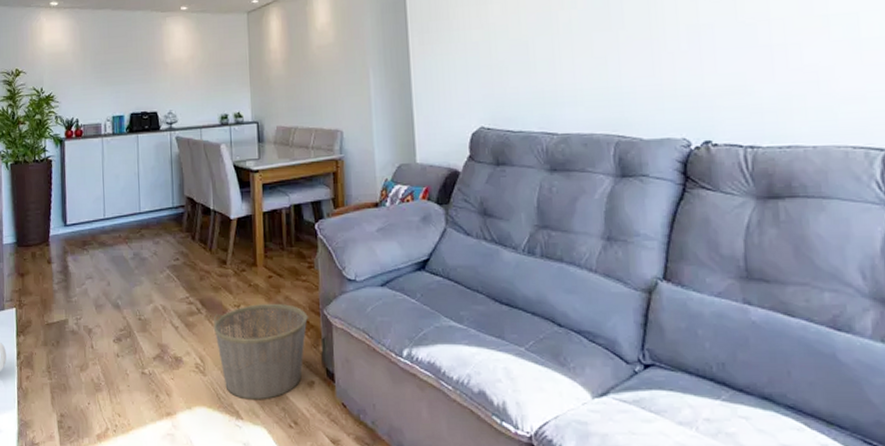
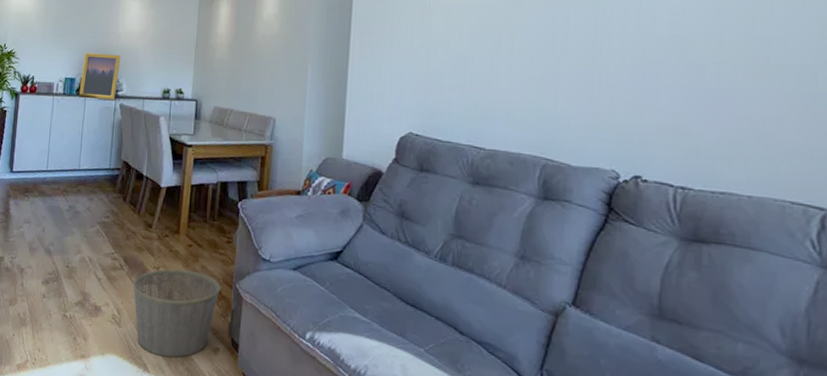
picture frame: none [129,84,171,136] -> present [78,53,121,101]

